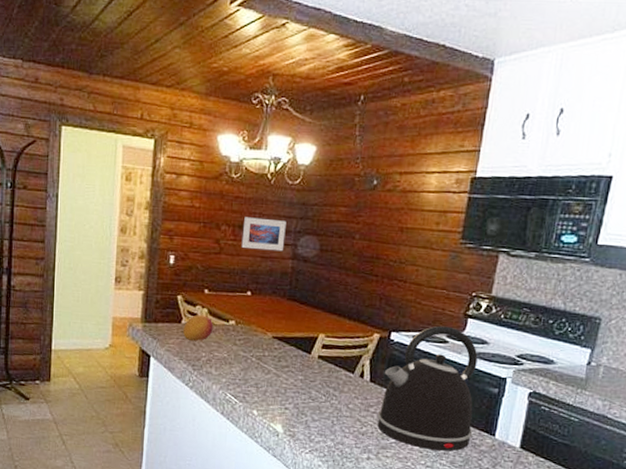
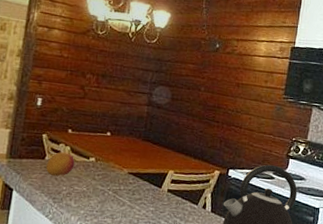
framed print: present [241,217,286,252] -> none [103,68,144,99]

